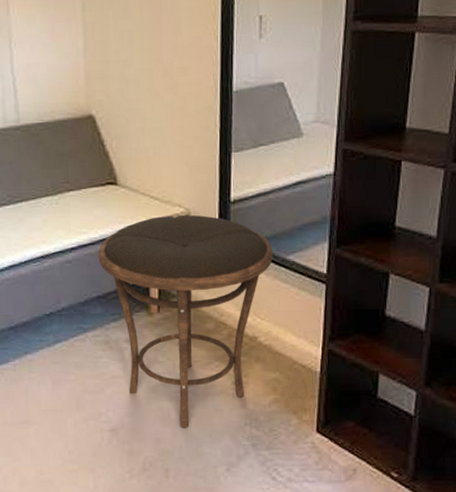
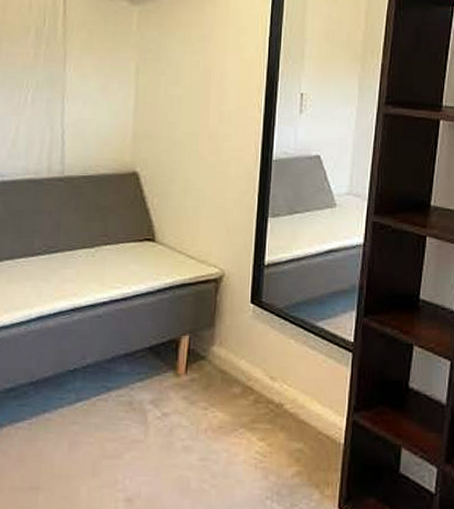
side table: present [98,214,273,428] -> none [129,275,303,500]

